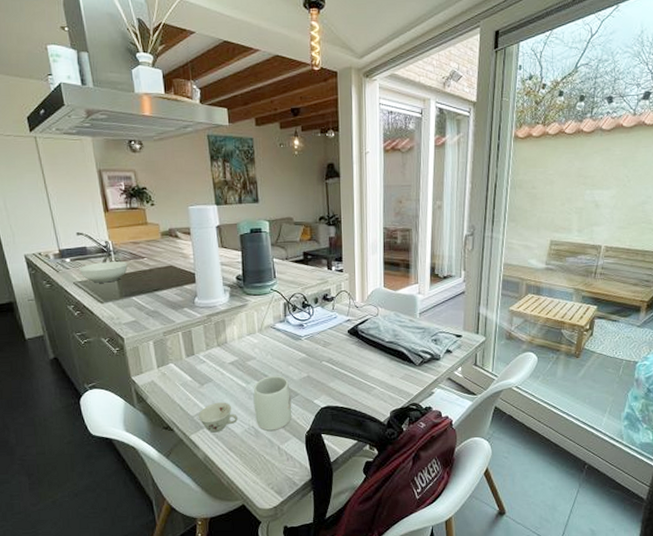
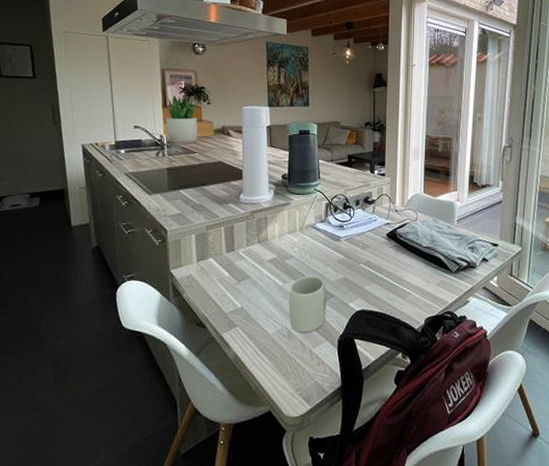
bowl: present [78,261,128,283] -> none [131,155,179,175]
planter: none [105,195,145,251] -> present [164,93,198,145]
teacup: present [198,402,238,433] -> none [232,300,271,332]

